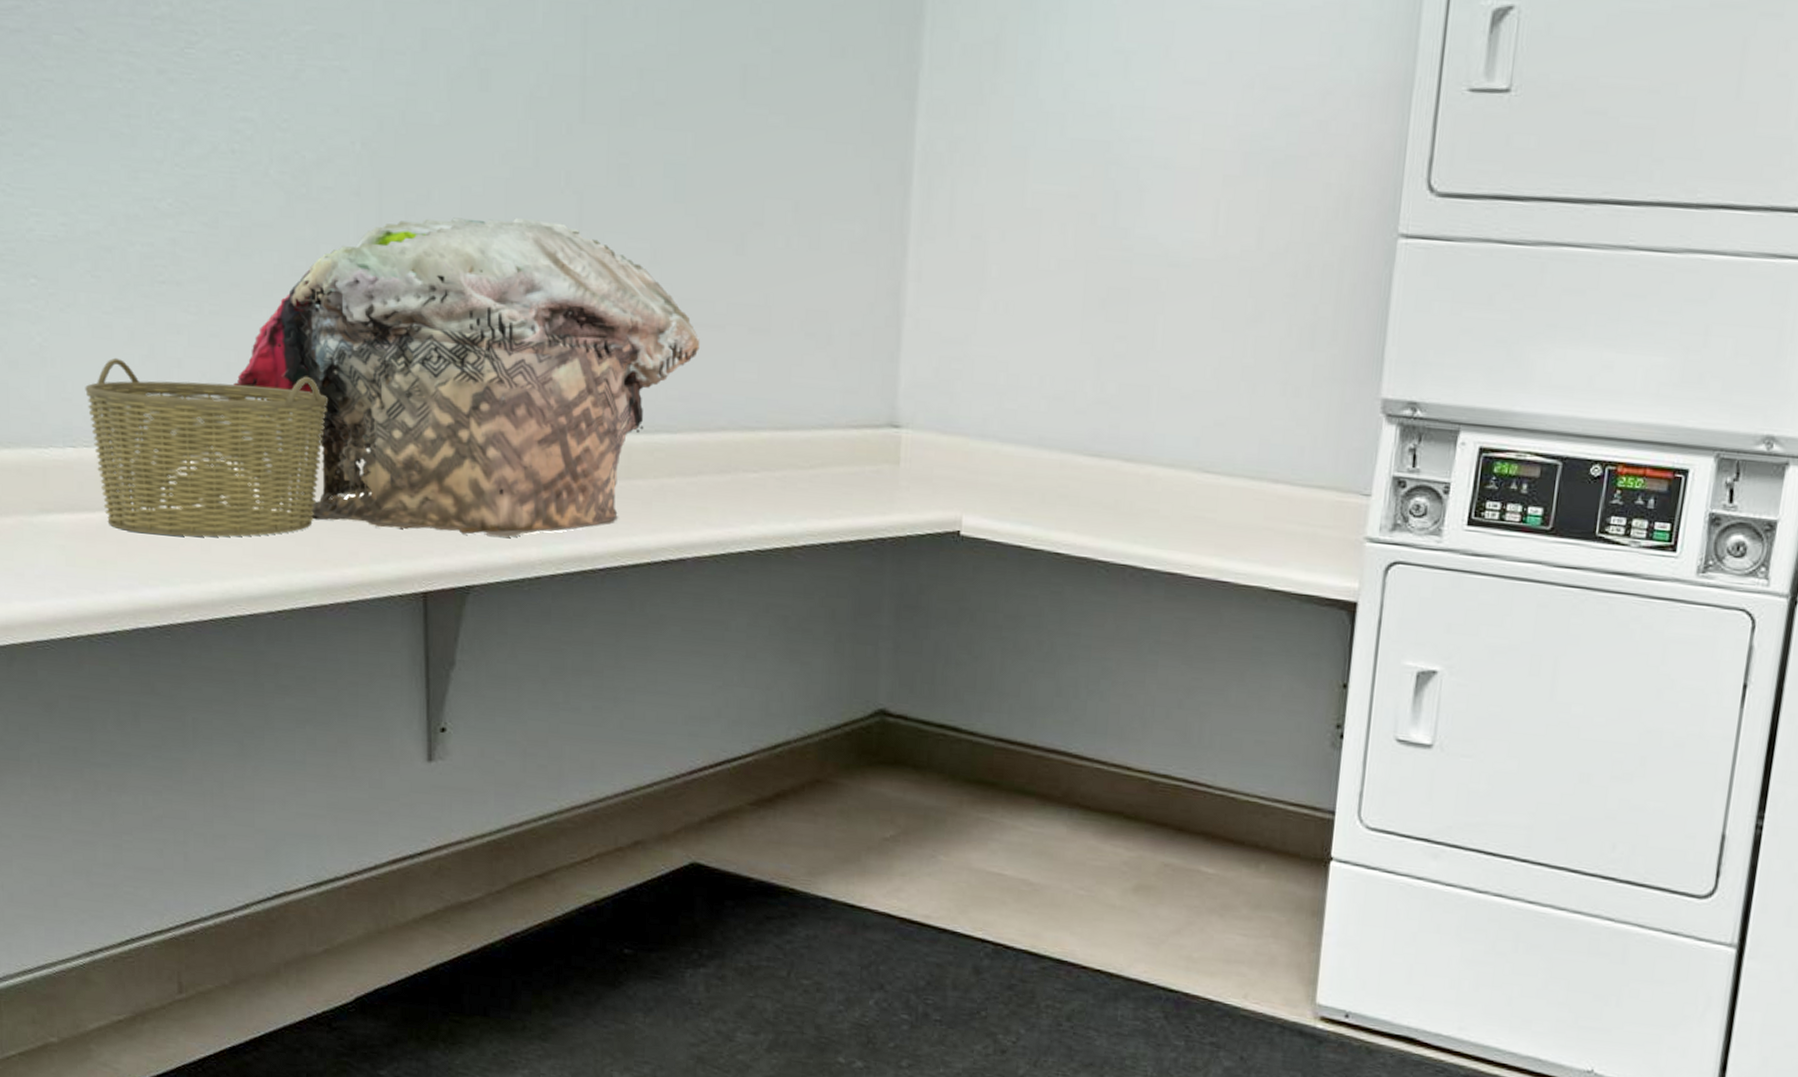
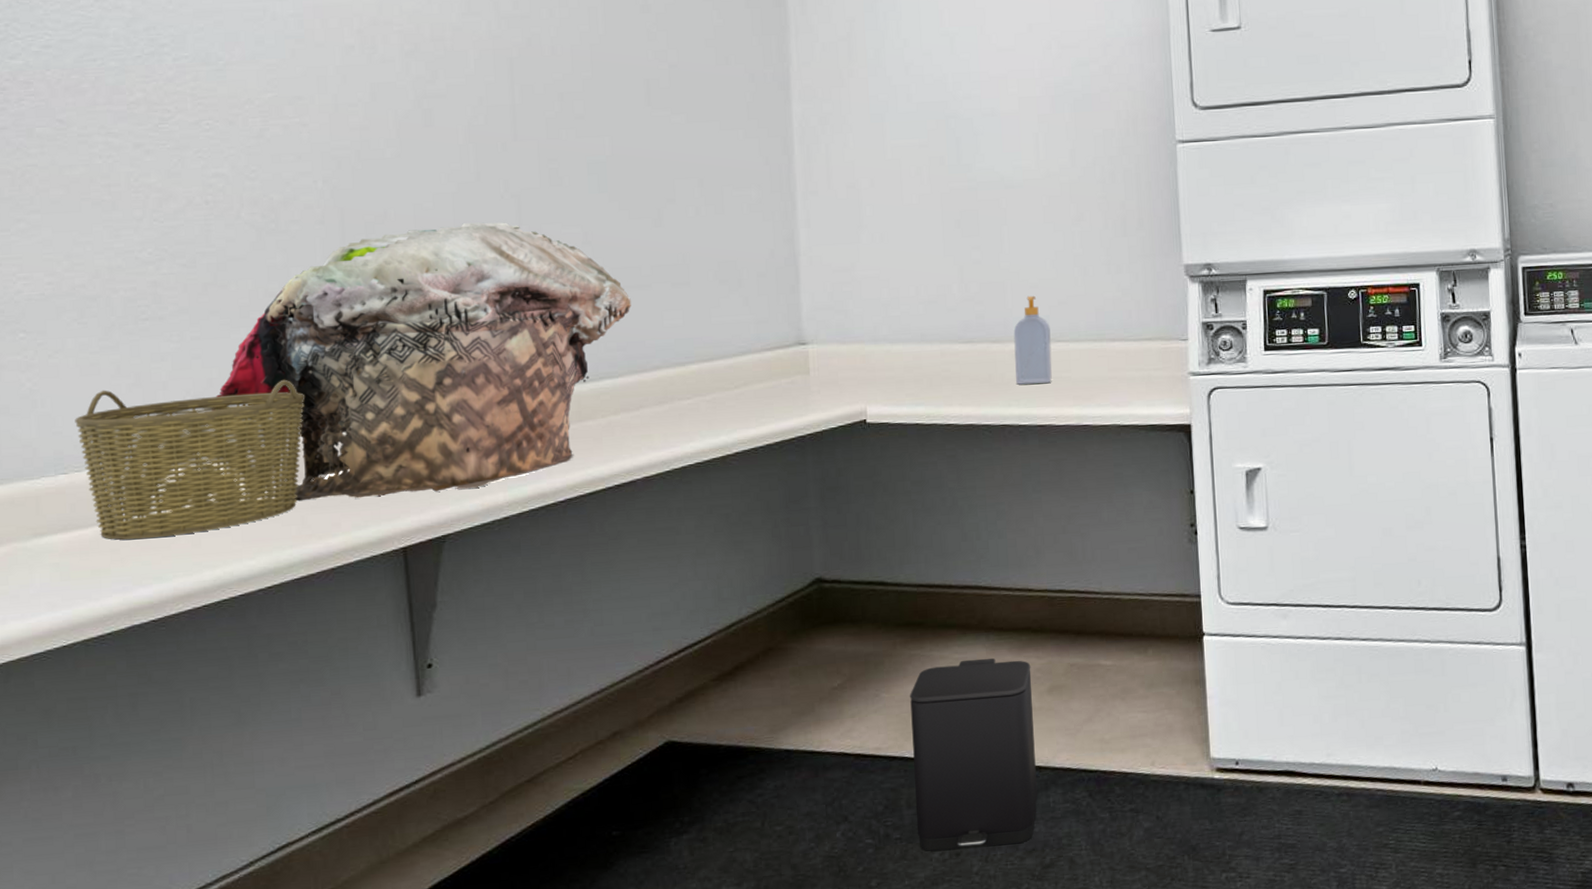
pedal bin: none [960,835,1117,1054] -> present [909,658,1038,851]
soap bottle: none [1146,408,1200,523] -> present [1013,295,1053,385]

